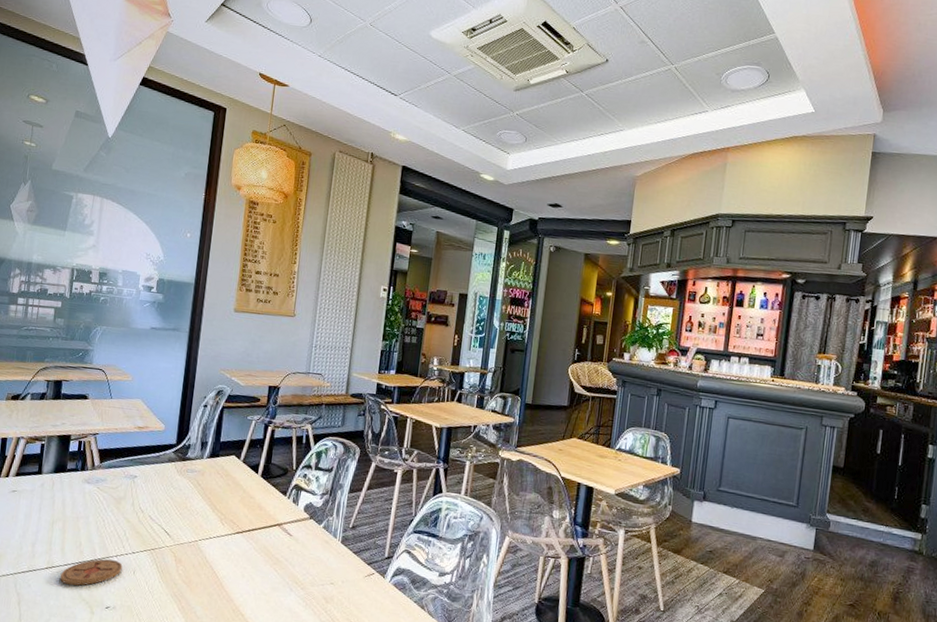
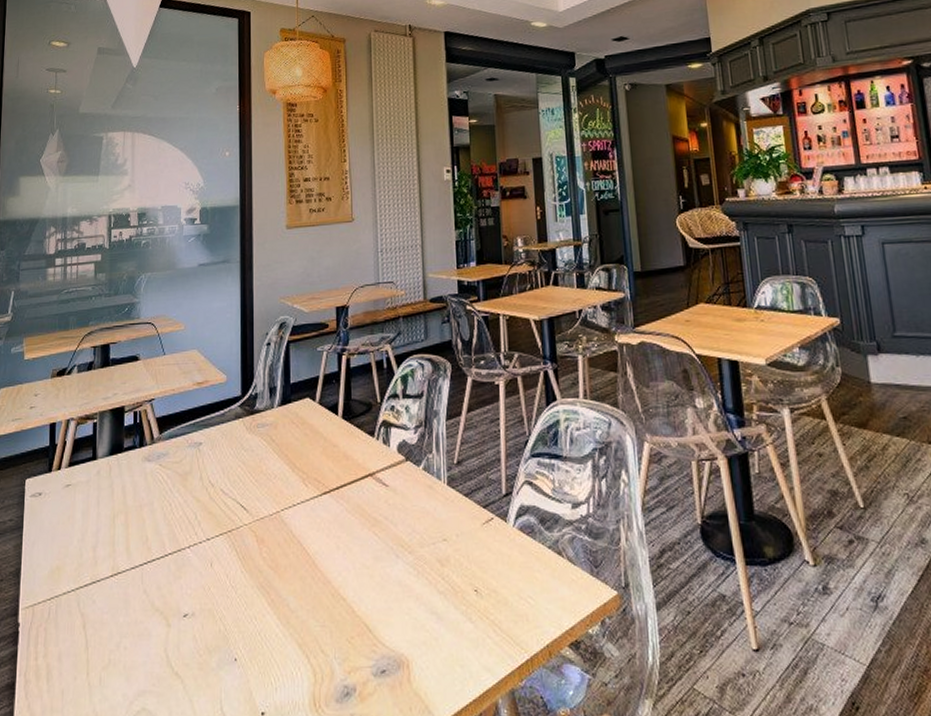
coaster: present [59,559,123,586] -> none [127,553,197,594]

